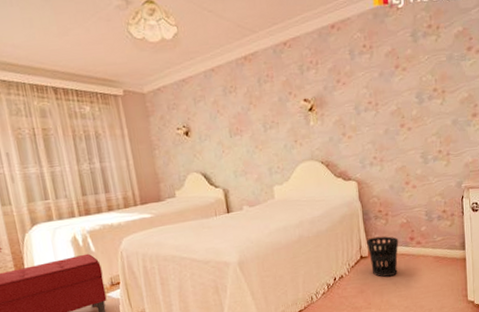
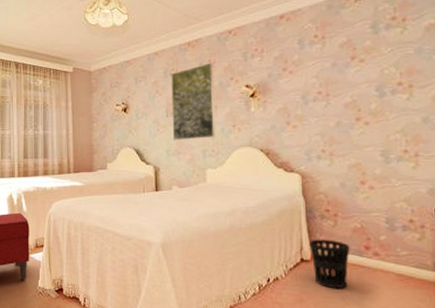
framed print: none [230,77,280,161] -> present [171,62,216,140]

